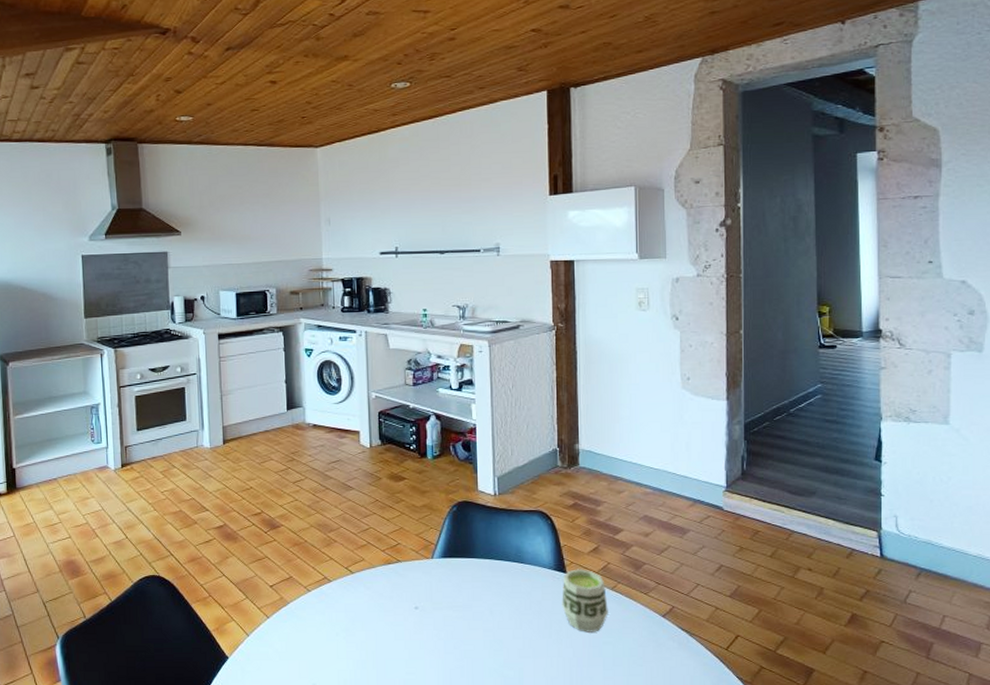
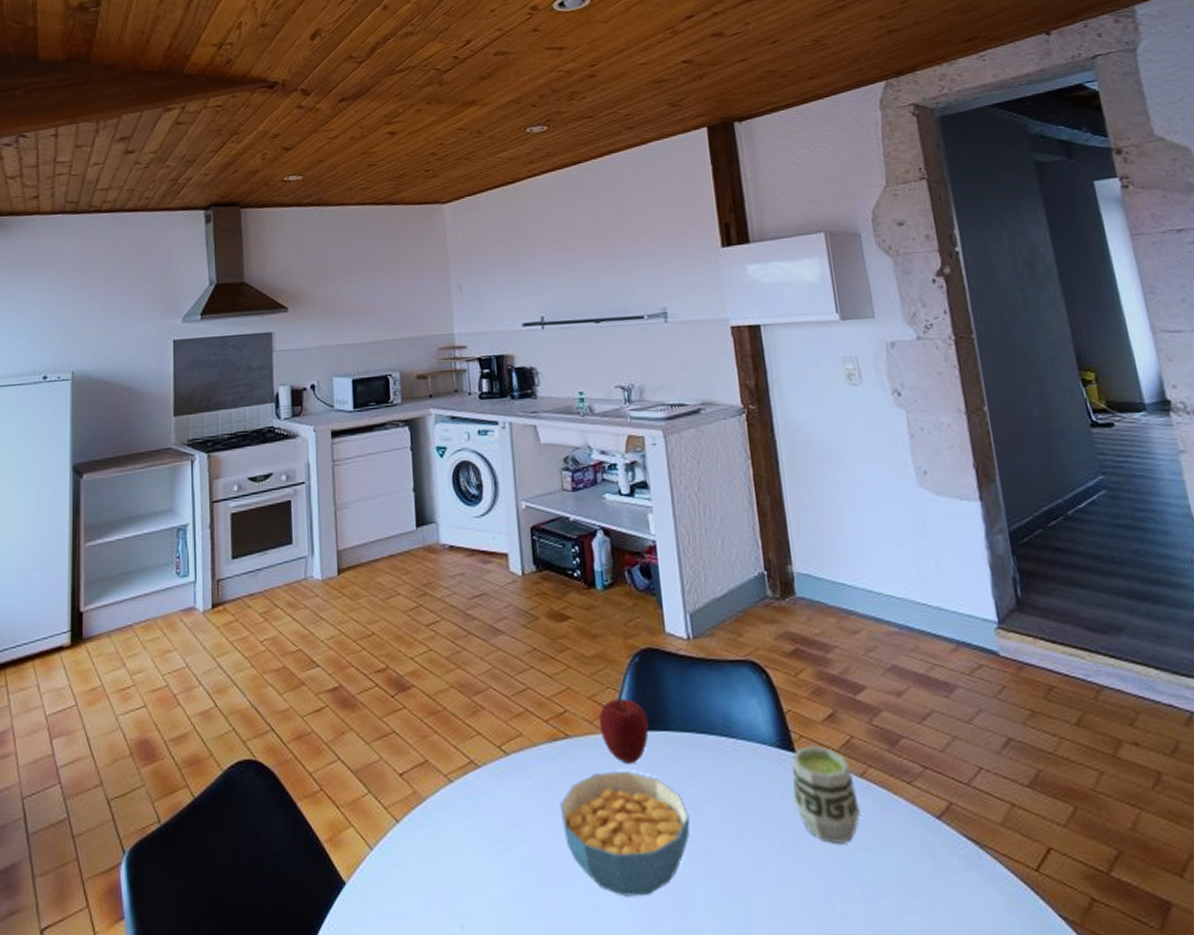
cereal bowl: none [390,585,485,666] -> present [559,772,690,897]
apple: none [424,536,460,580] -> present [599,698,649,764]

